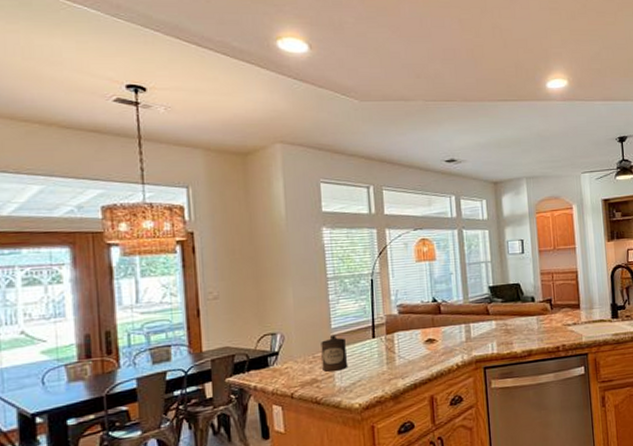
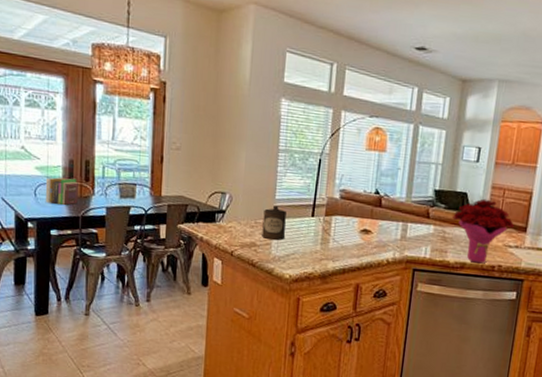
books: none [55,354,100,390] -> present [45,177,78,205]
flower bouquet: none [511,285,569,347] -> present [452,198,515,263]

